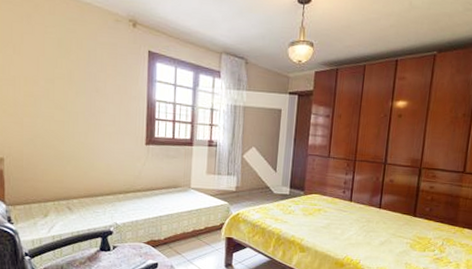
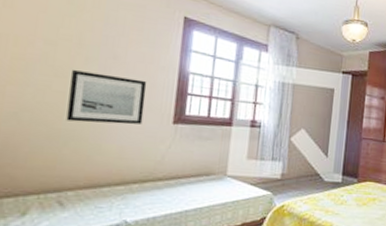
wall art: none [67,103,123,146] -> present [66,70,147,125]

